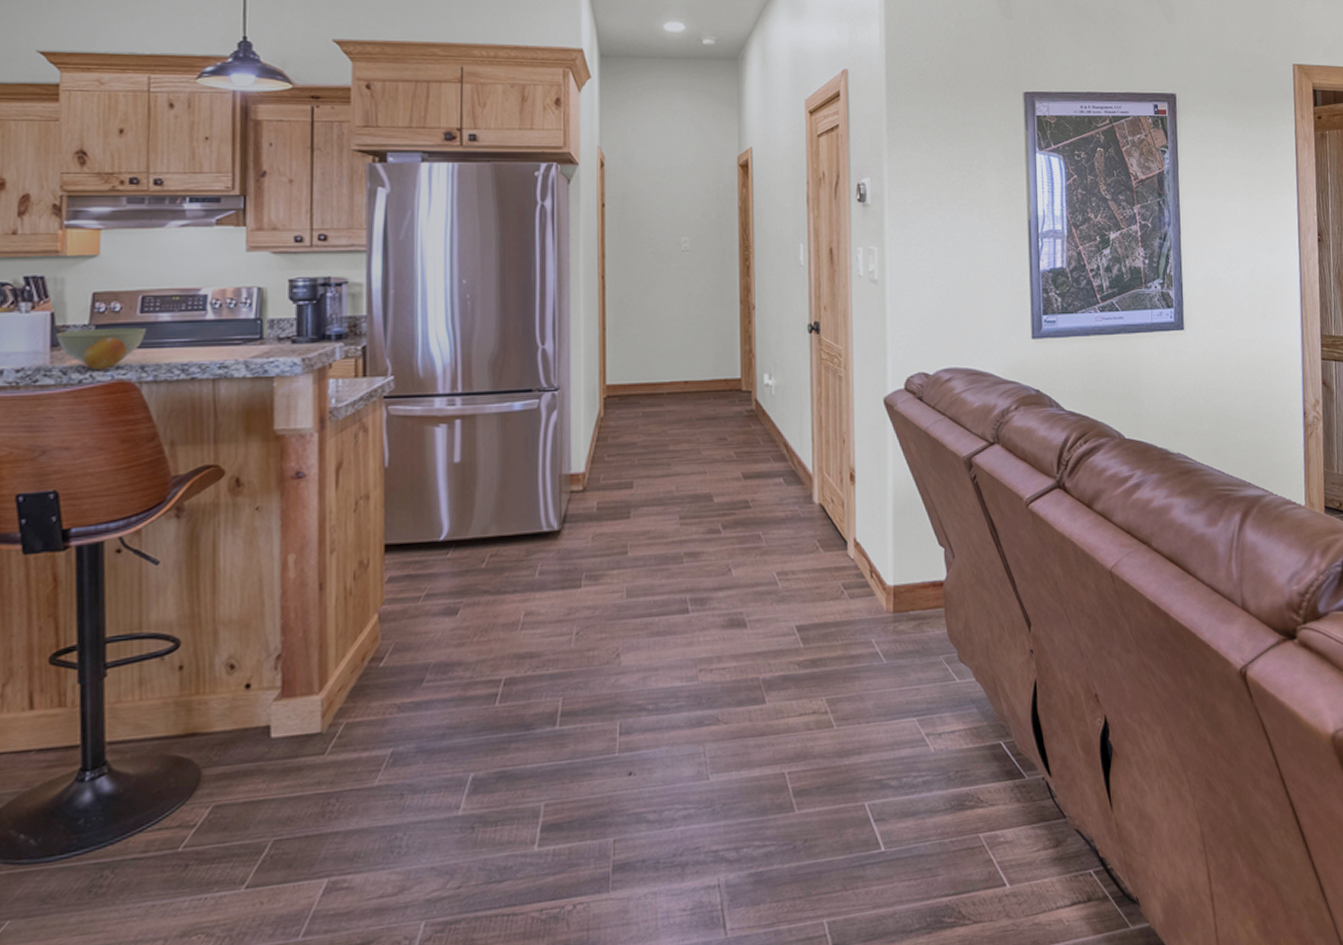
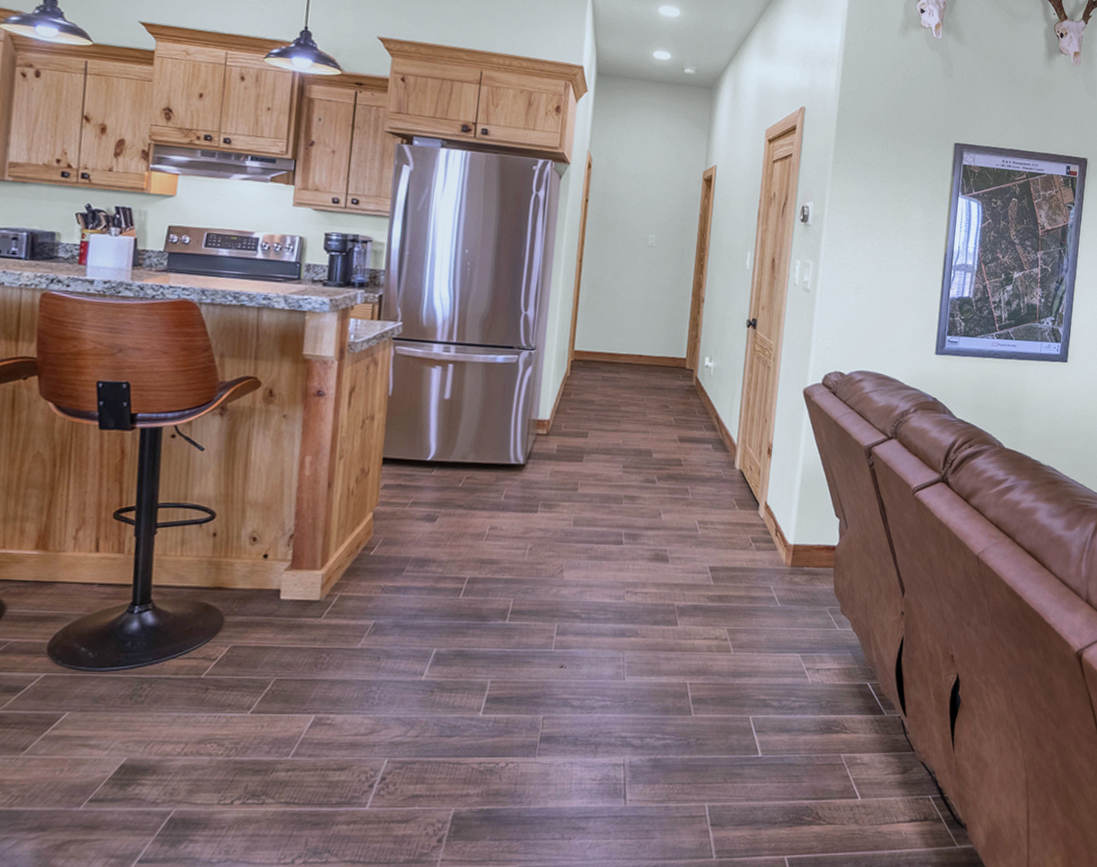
bowl: present [56,327,147,368] -> none [137,254,209,289]
fruit: present [82,337,128,371] -> none [156,263,193,290]

